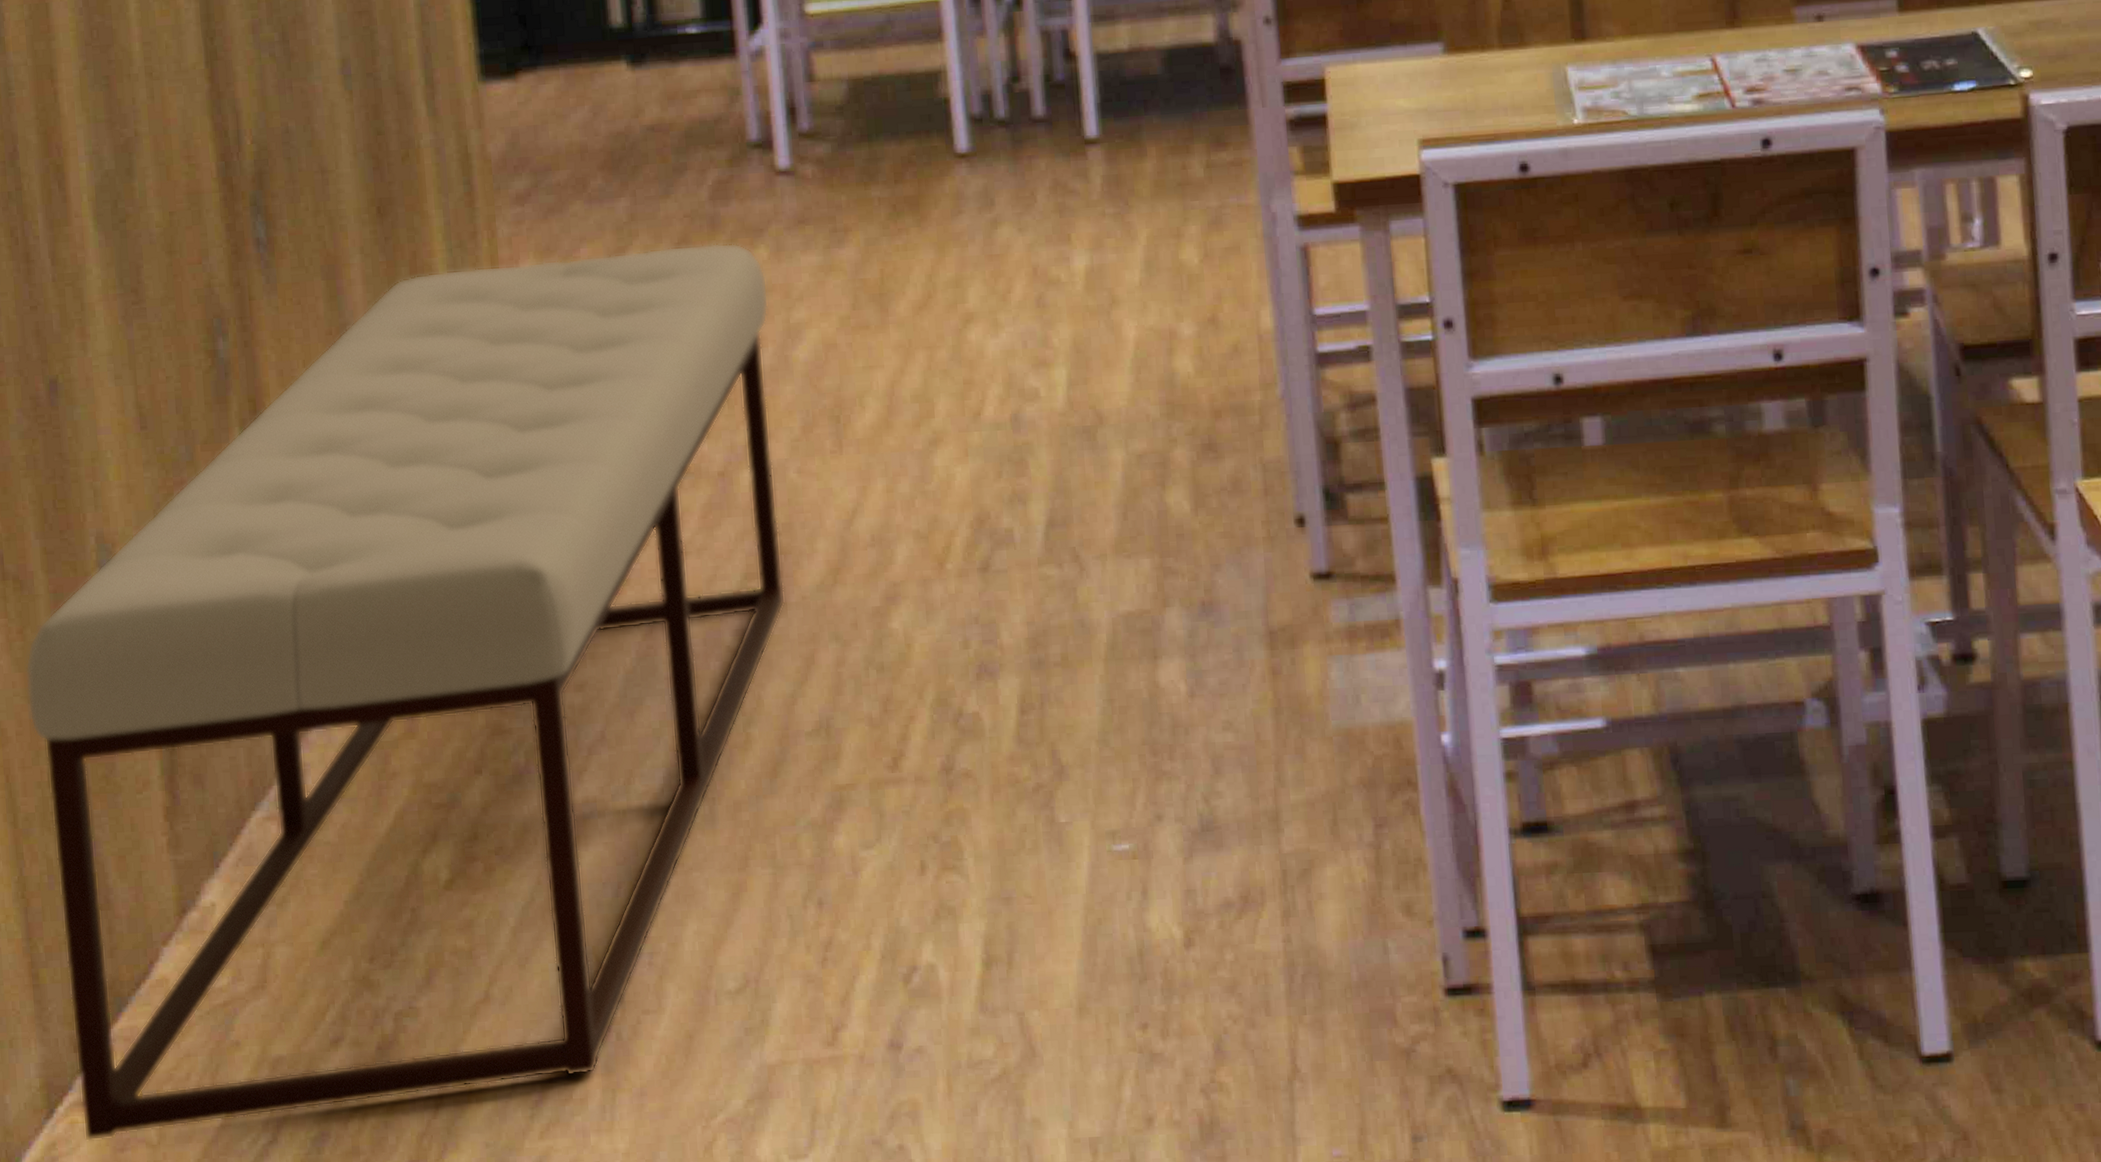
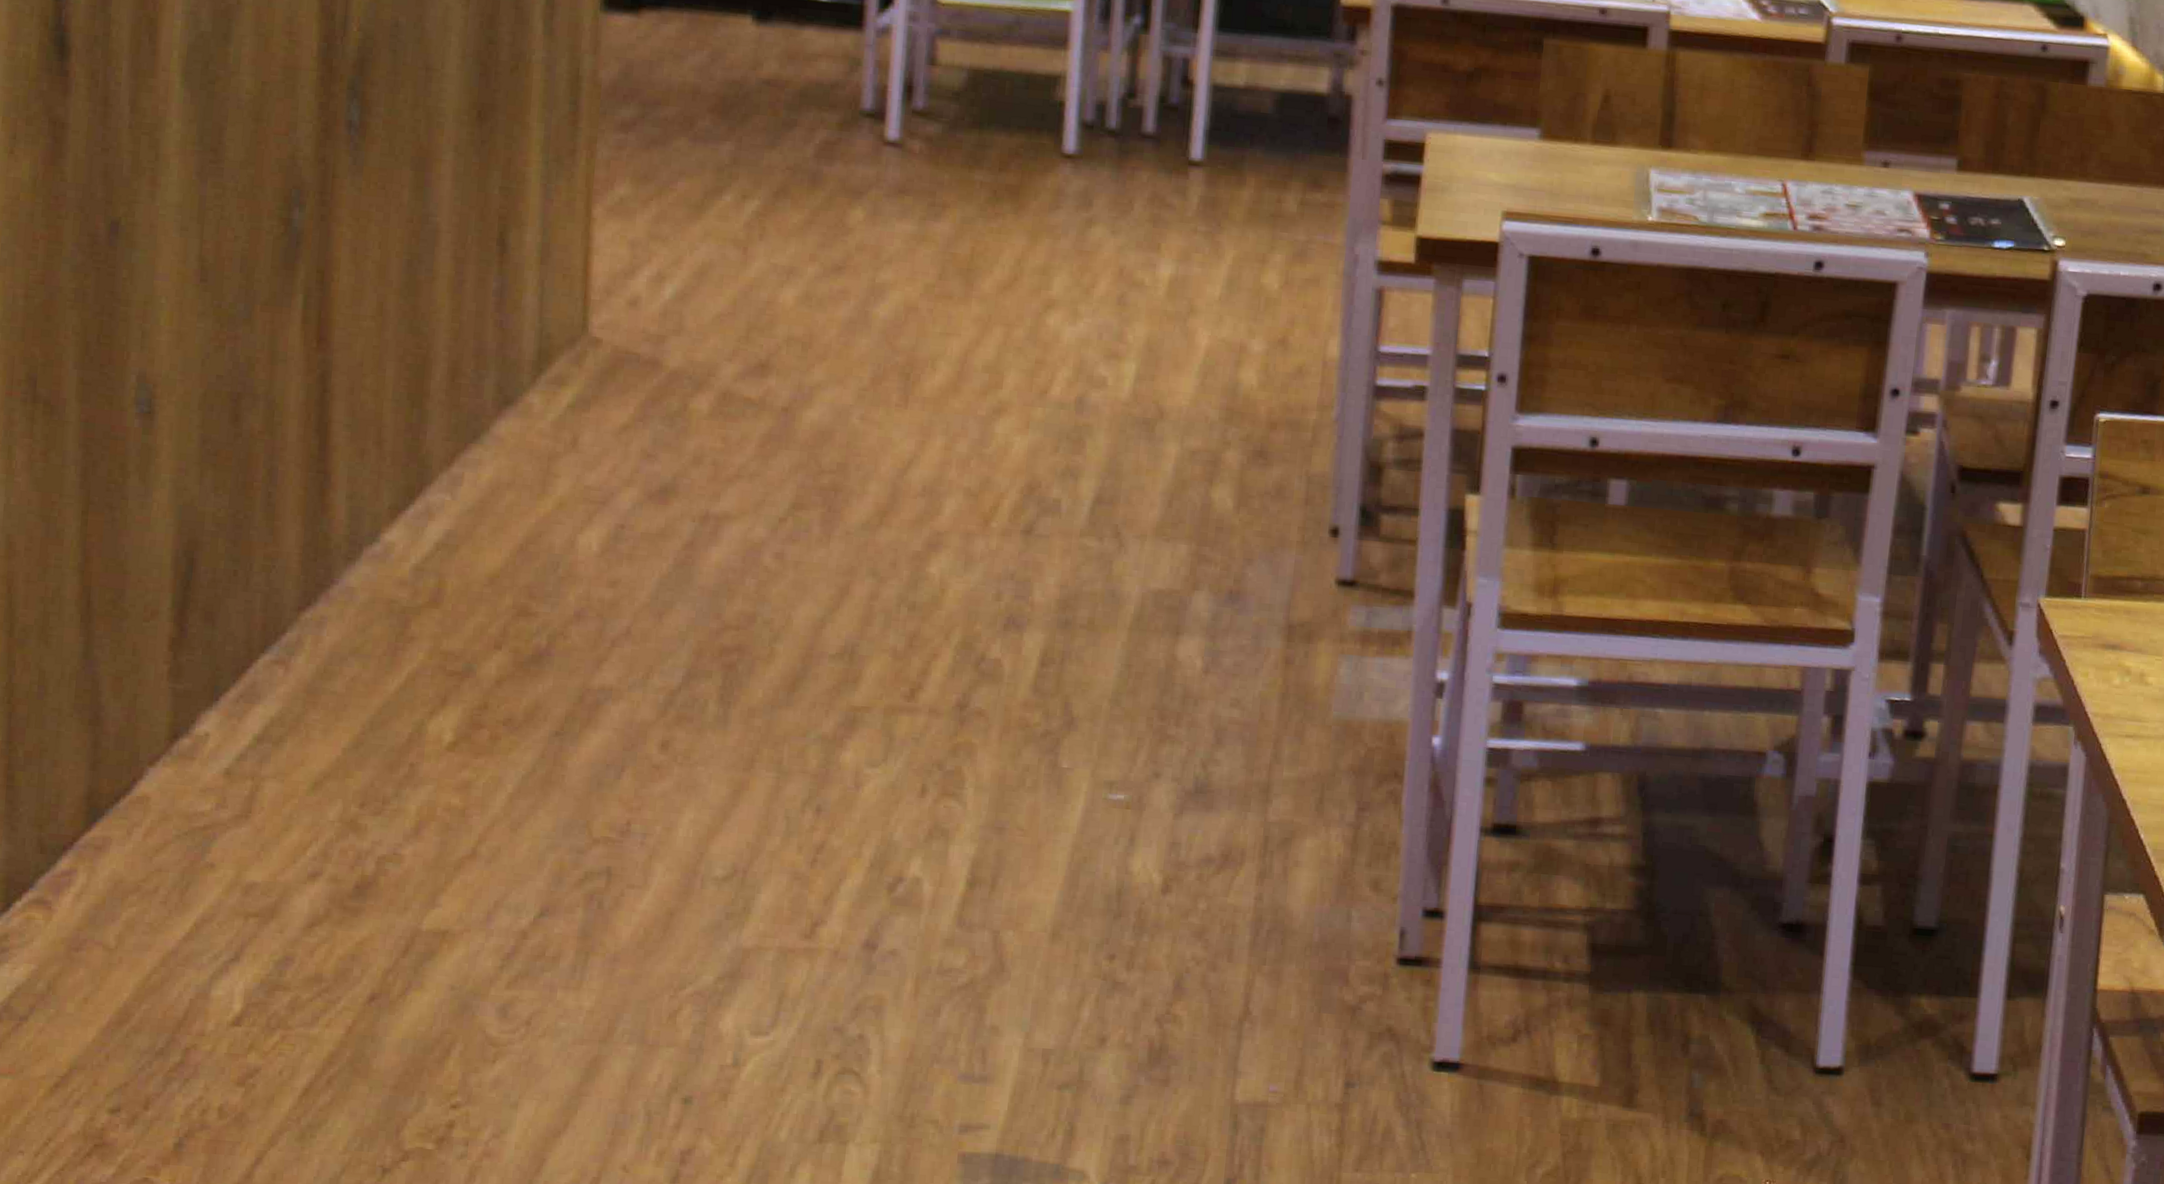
bench: present [25,242,786,1141] -> none [39,180,860,938]

